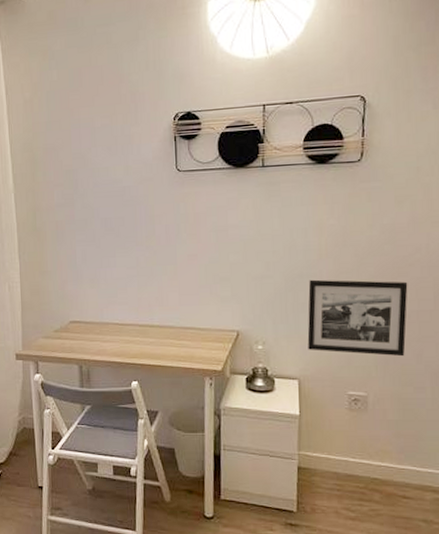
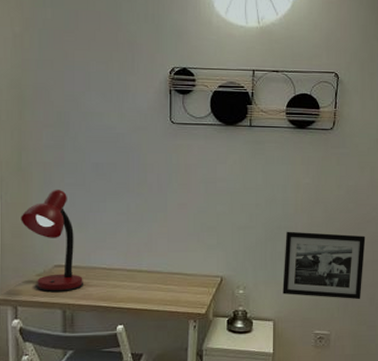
desk lamp: none [37,247,98,347] -> present [21,190,84,292]

